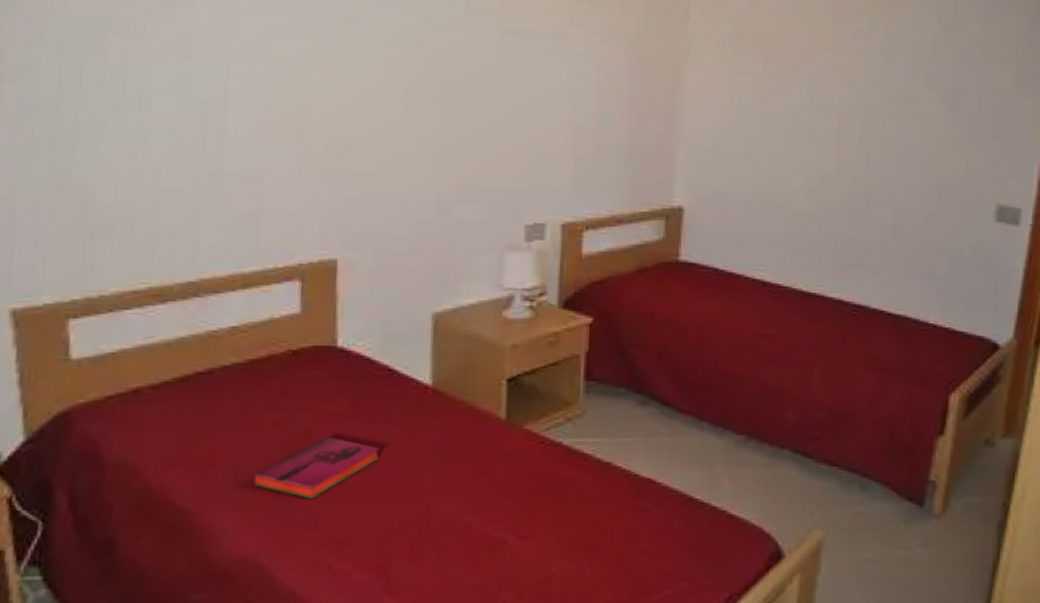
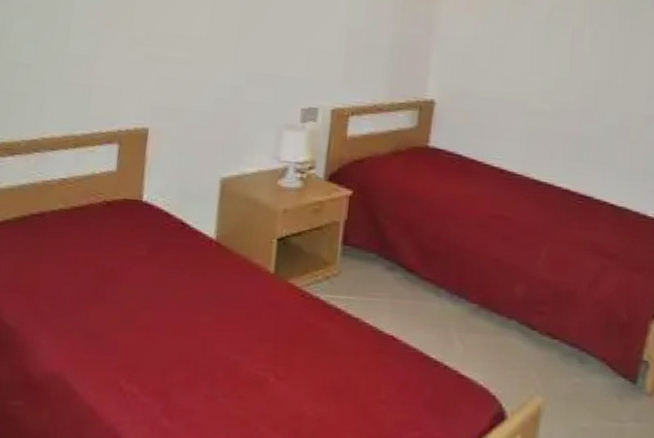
hardback book: present [252,436,380,499] -> none [66,275,169,328]

